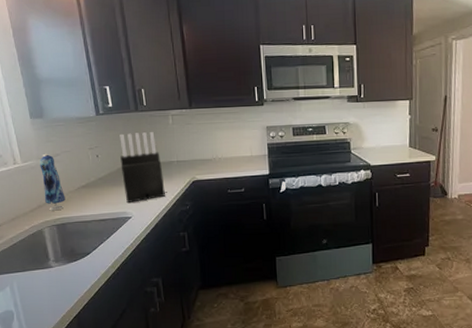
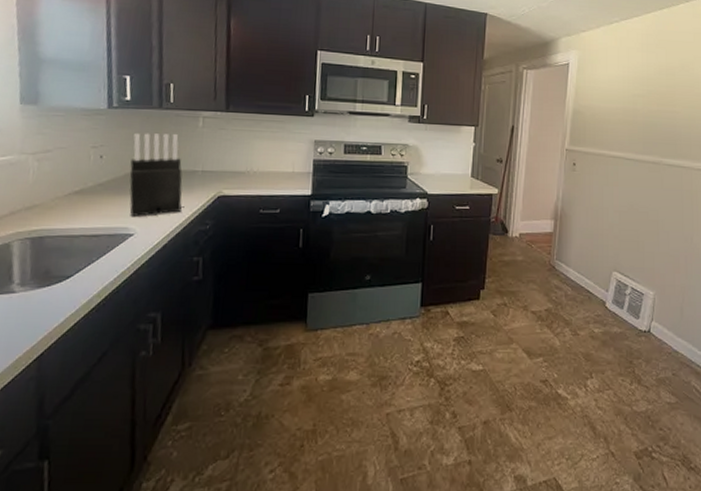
dress: present [40,153,65,211] -> none [20,147,50,220]

